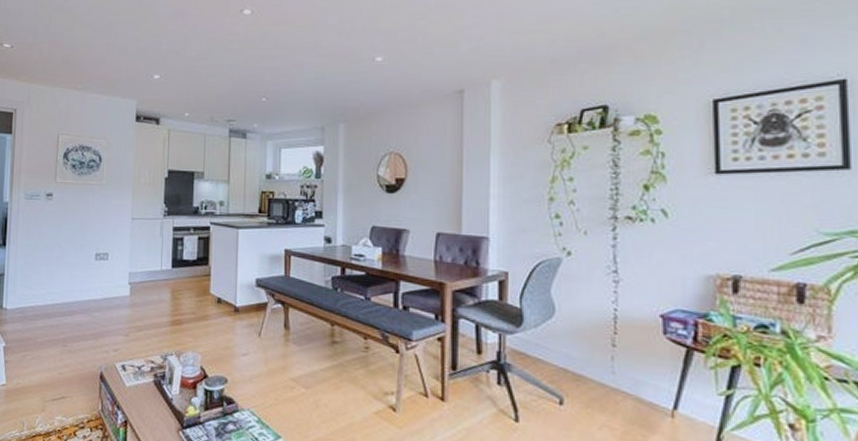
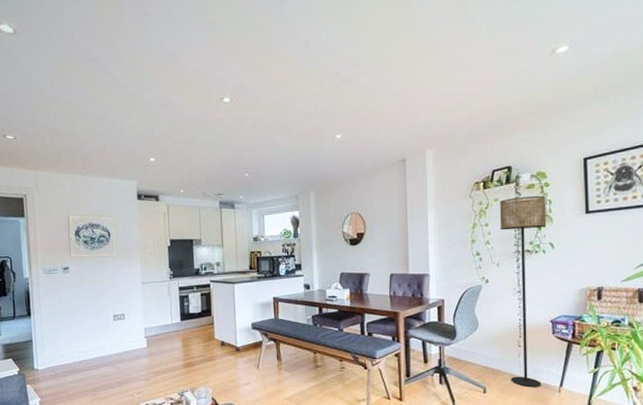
floor lamp: none [589,145,657,407] -> present [499,195,547,388]

